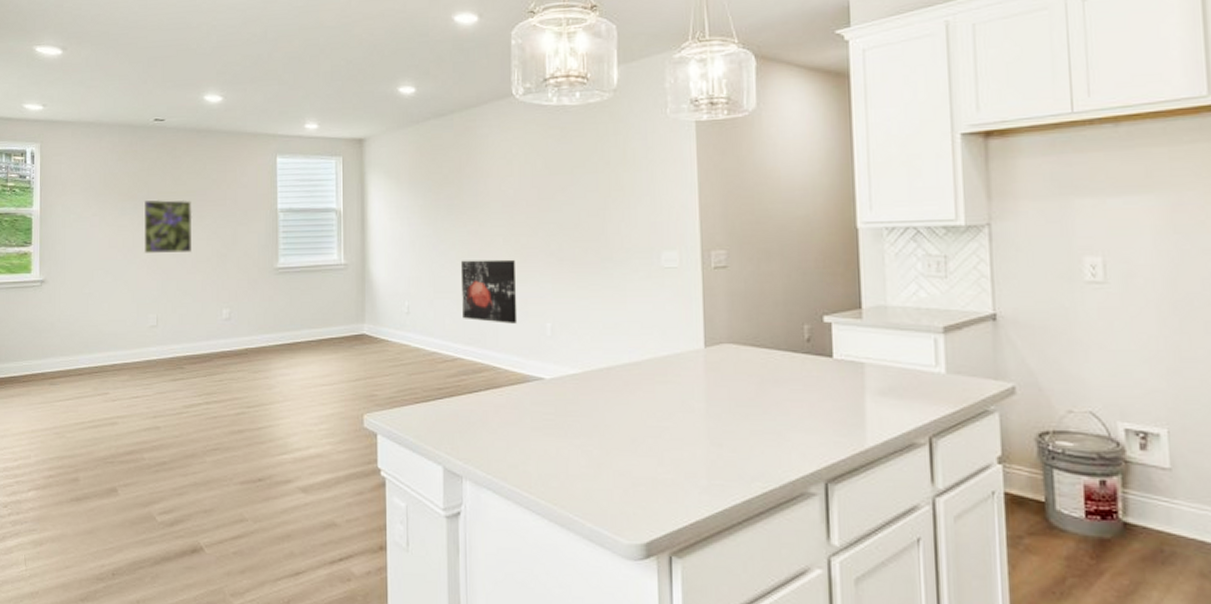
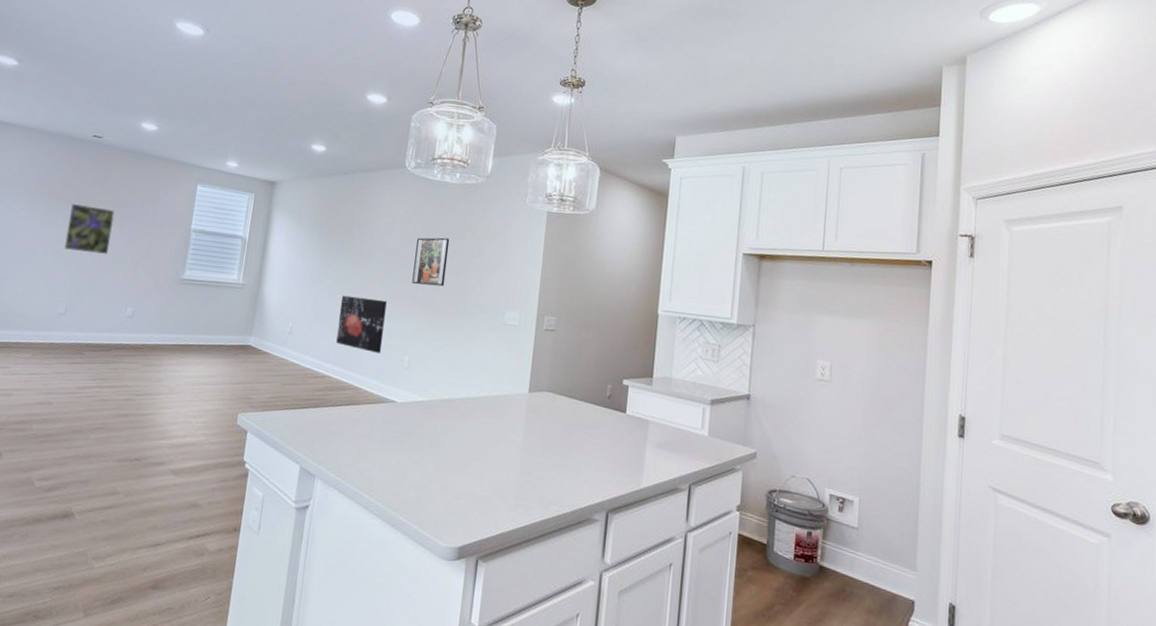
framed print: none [540,173,581,235] -> present [412,237,450,287]

